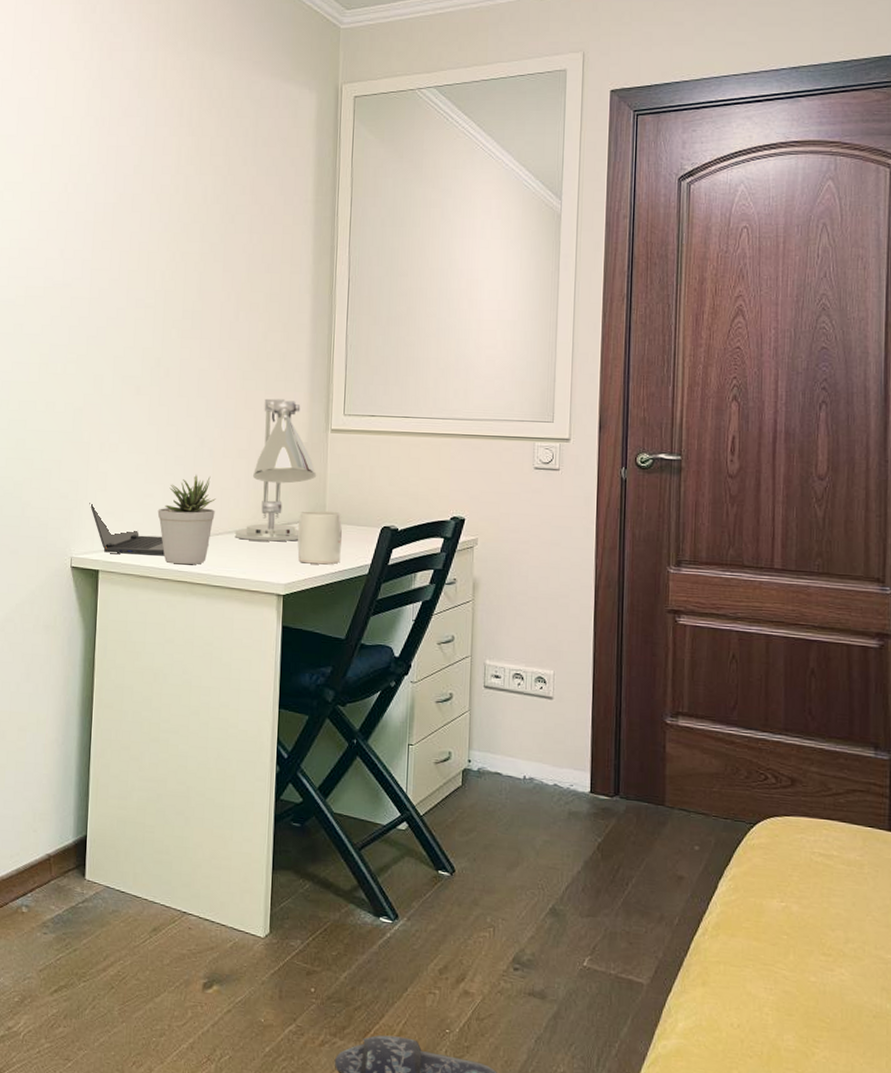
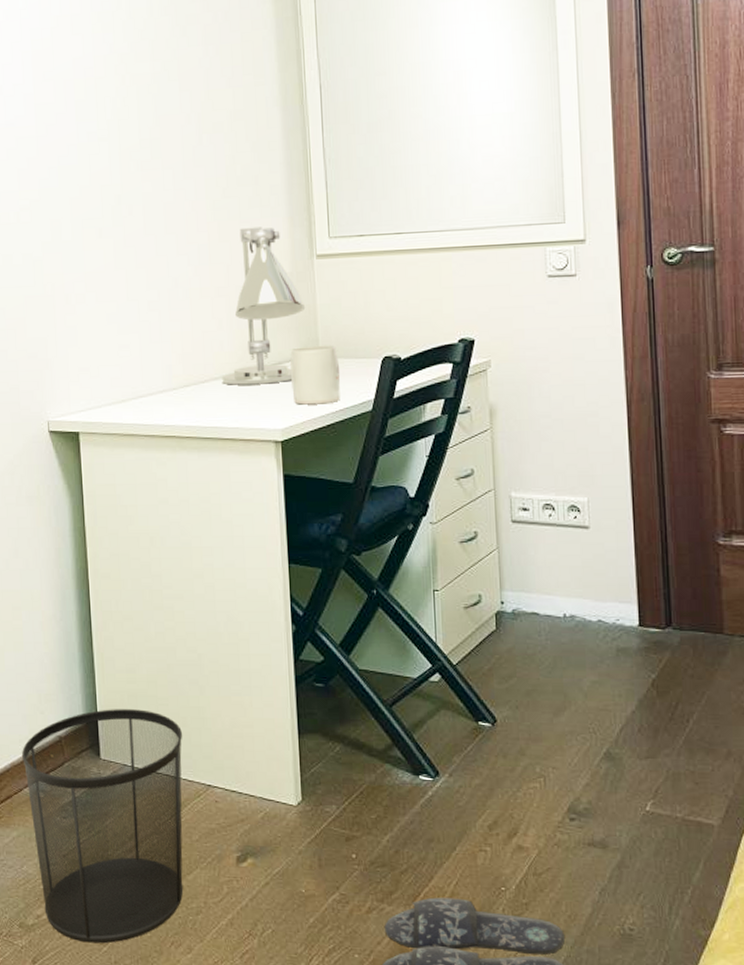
waste bin: none [10,832,164,1059] -> present [21,709,184,944]
laptop: present [89,503,165,556] -> none [61,361,148,413]
potted plant: present [157,474,216,565] -> none [135,318,198,419]

